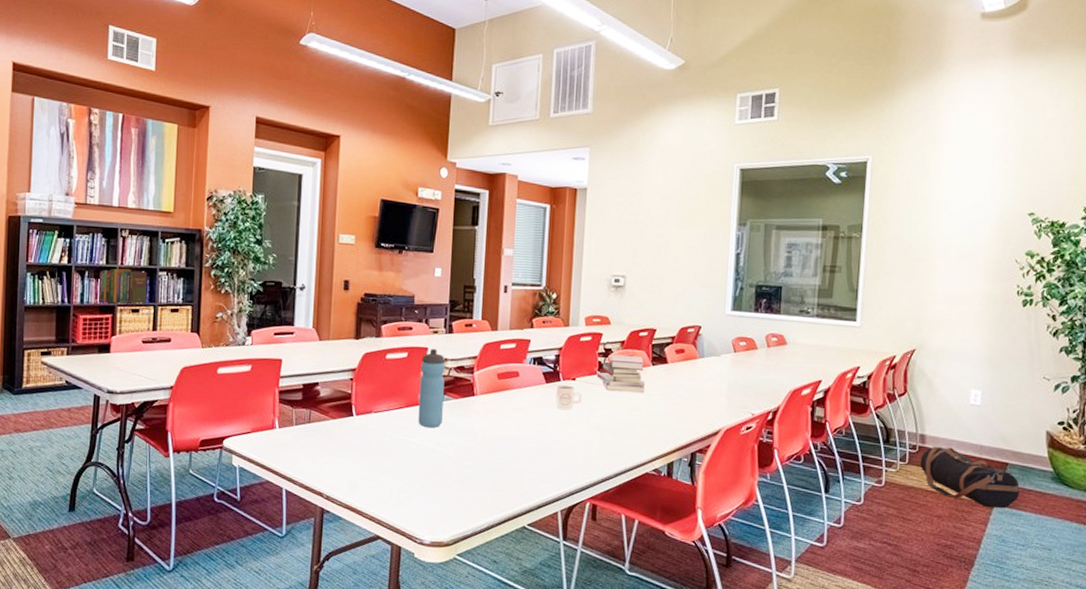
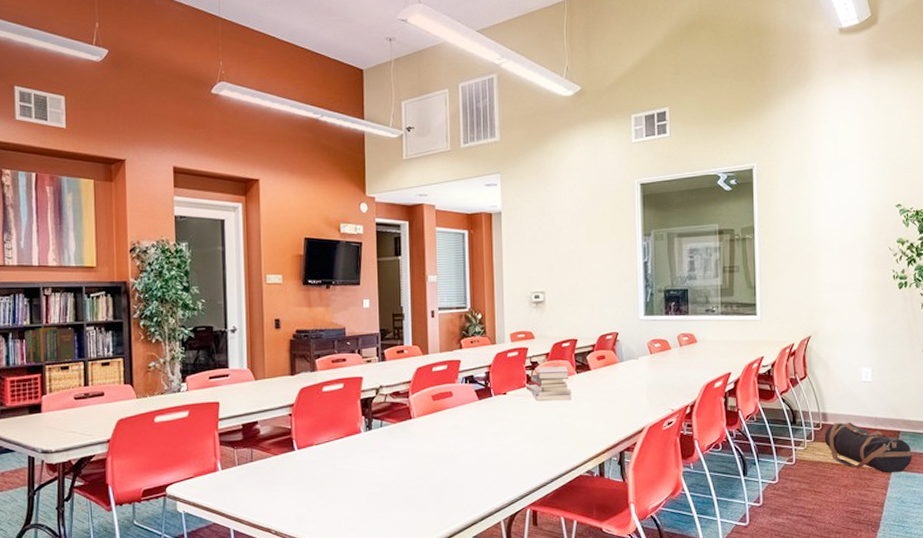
water bottle: present [418,349,445,428] -> none [357,378,383,455]
mug: present [555,385,582,411] -> none [489,399,514,424]

